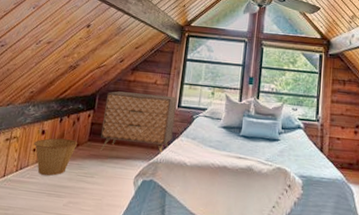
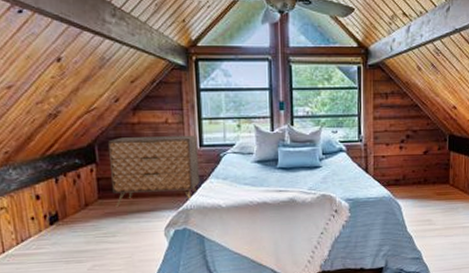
basket: present [33,138,78,176] -> none [28,200,86,243]

